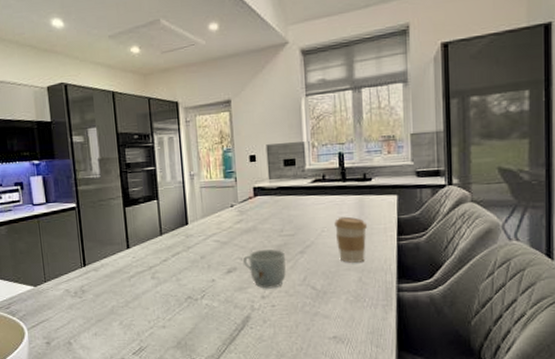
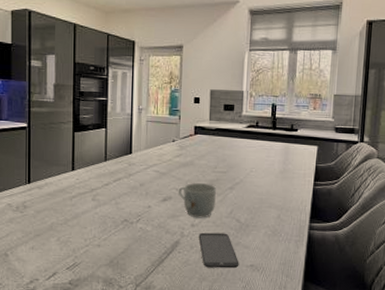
smartphone: none [271,303,320,343] -> present [198,232,239,269]
coffee cup: present [334,216,367,263] -> none [262,160,289,202]

